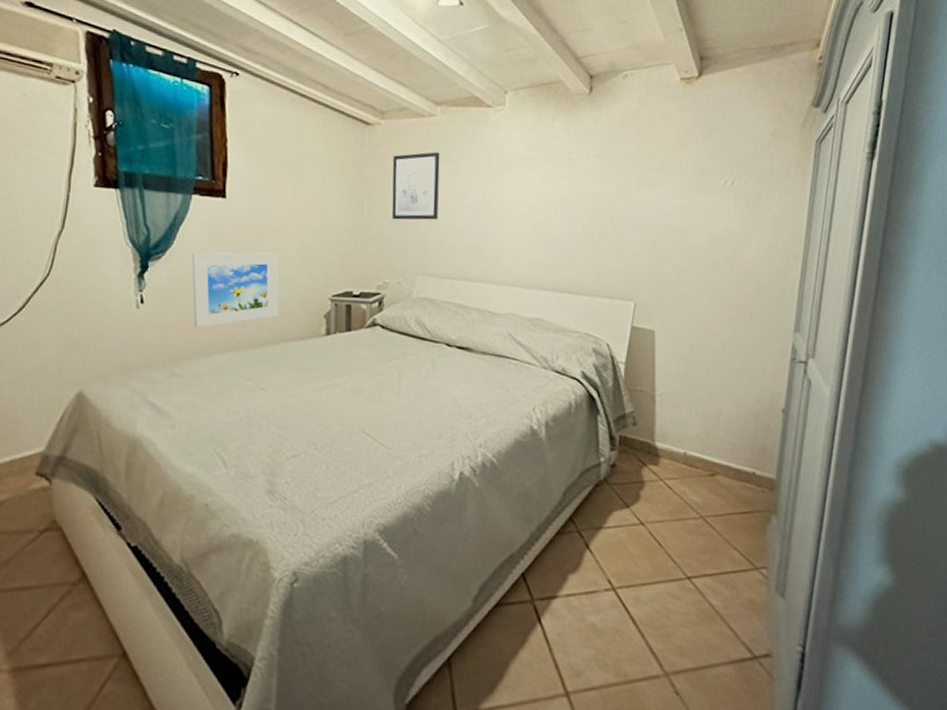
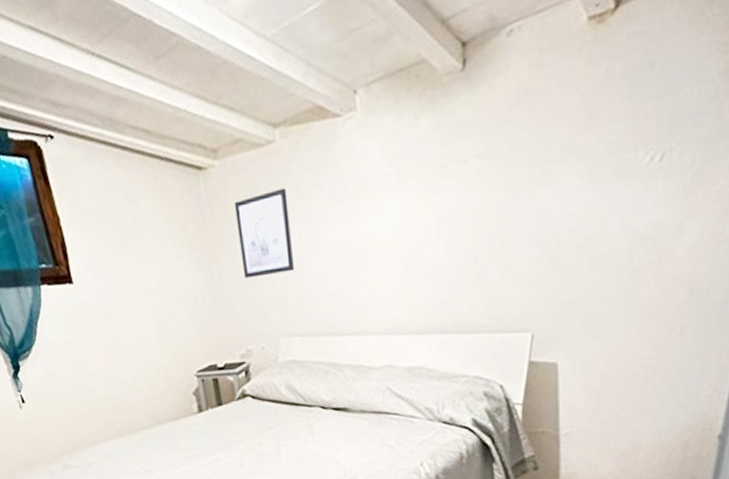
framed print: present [191,252,279,328] -> none [55,335,150,420]

